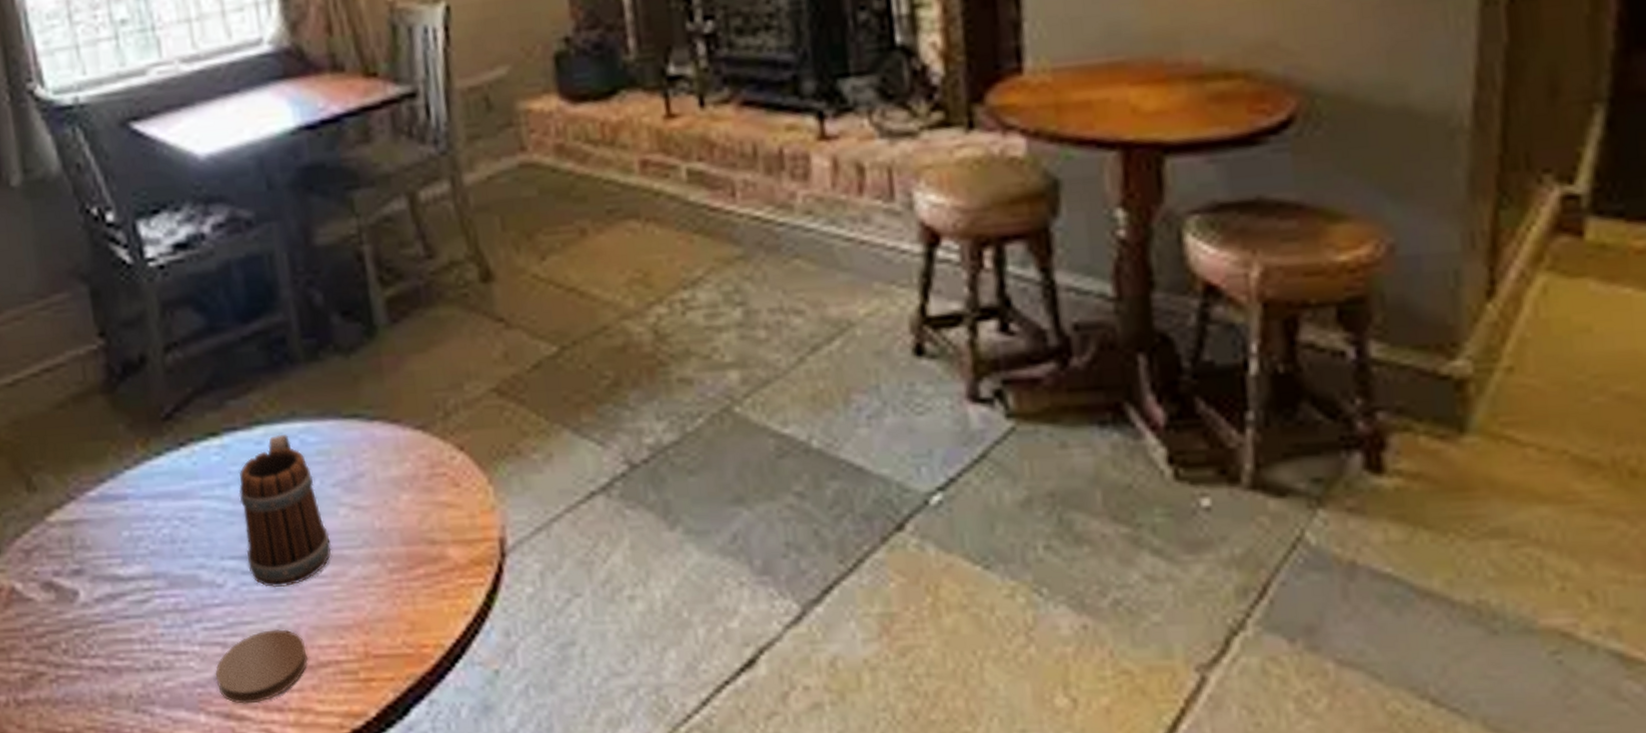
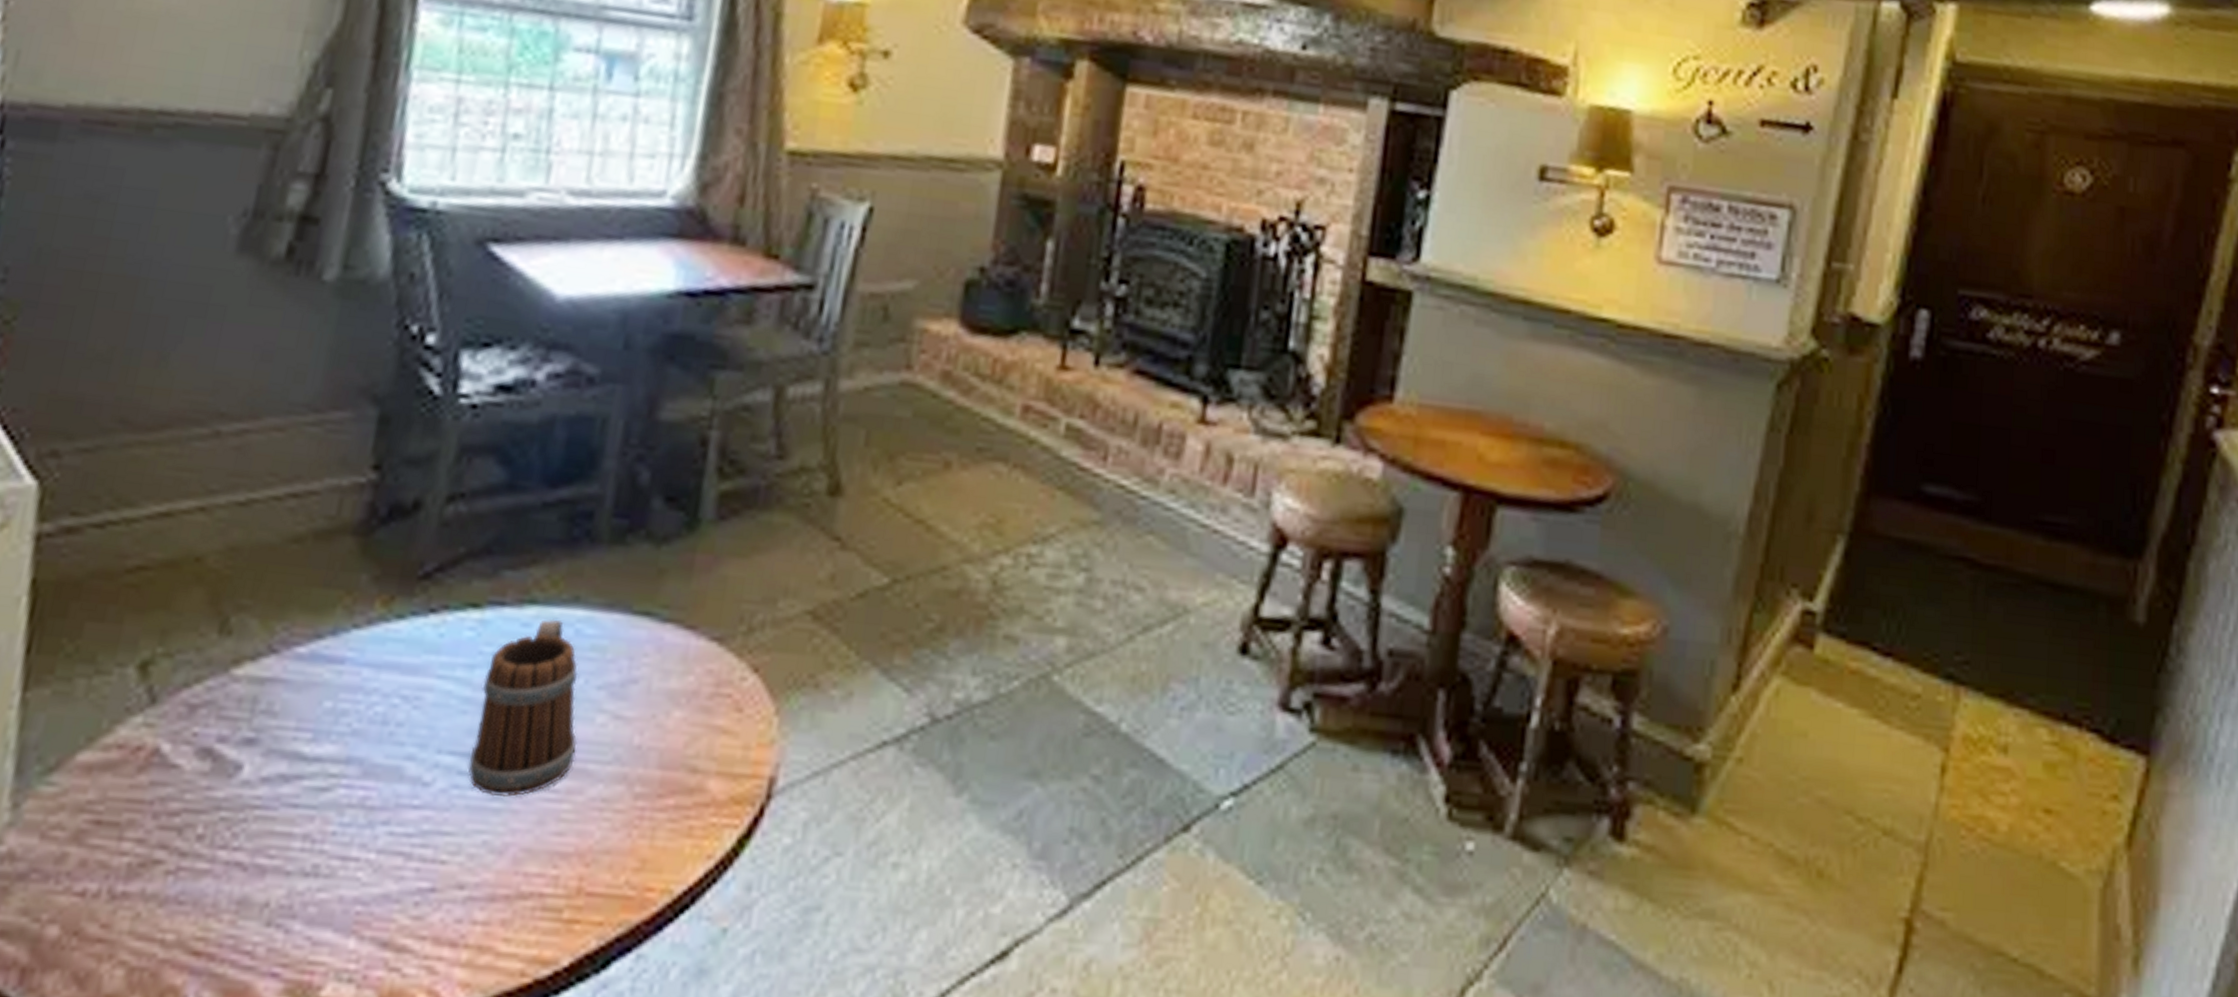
coaster: present [215,629,309,704] -> none [383,846,509,933]

